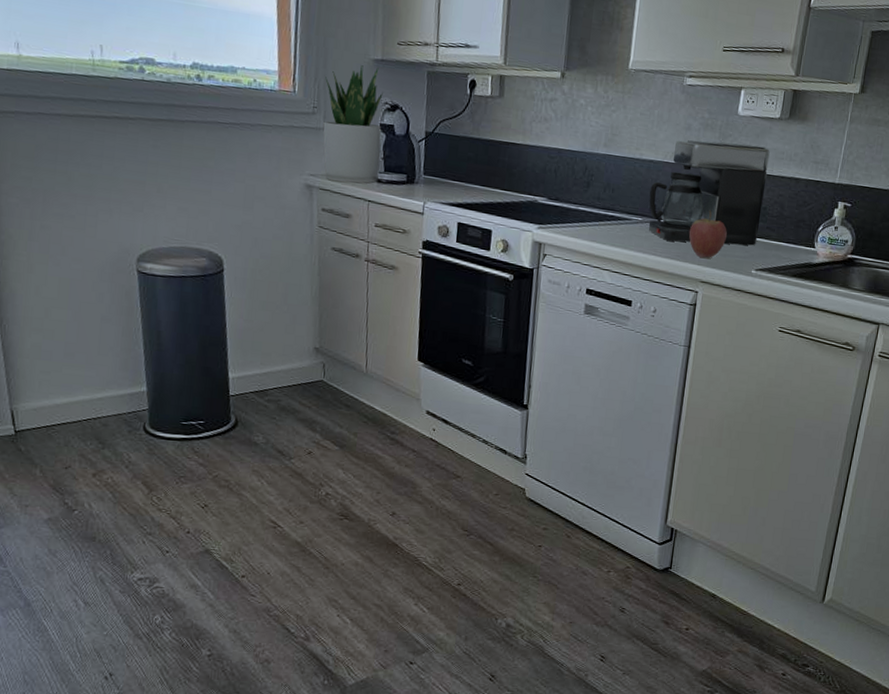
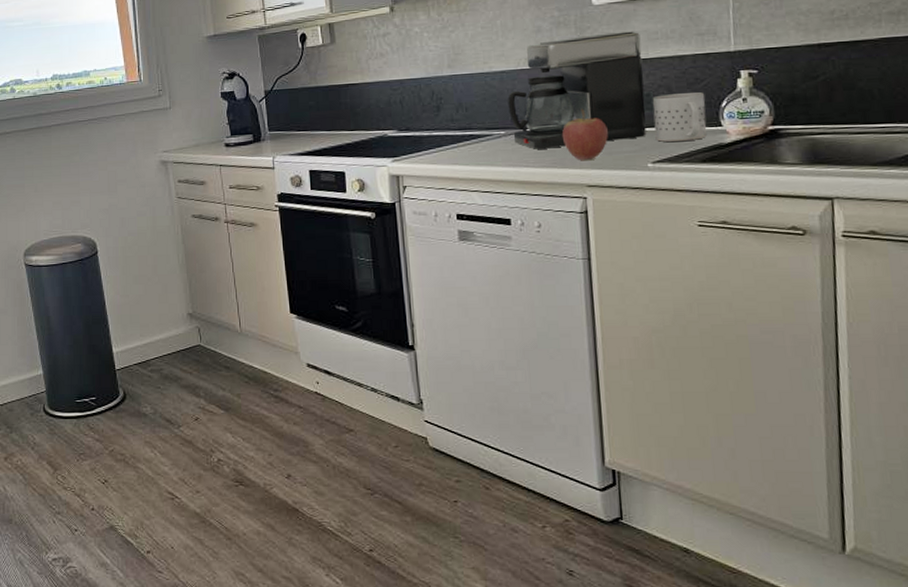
planter: present [323,65,383,184] -> none [166,43,226,154]
mug: none [762,210,808,256] -> present [652,92,707,142]

